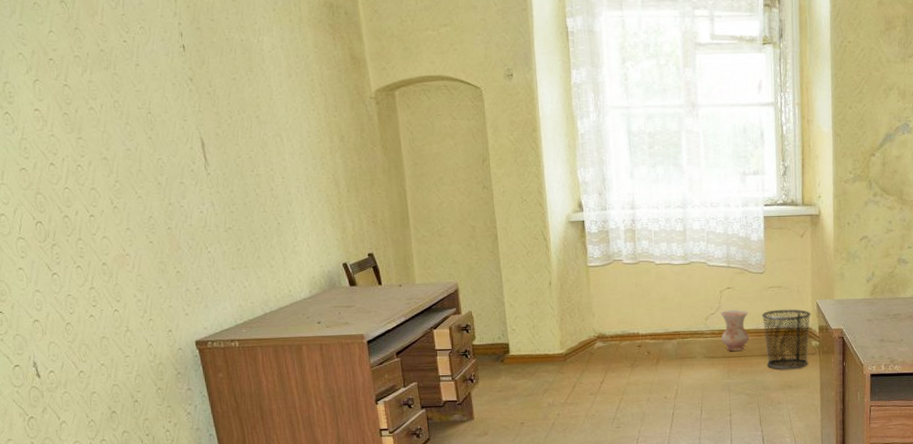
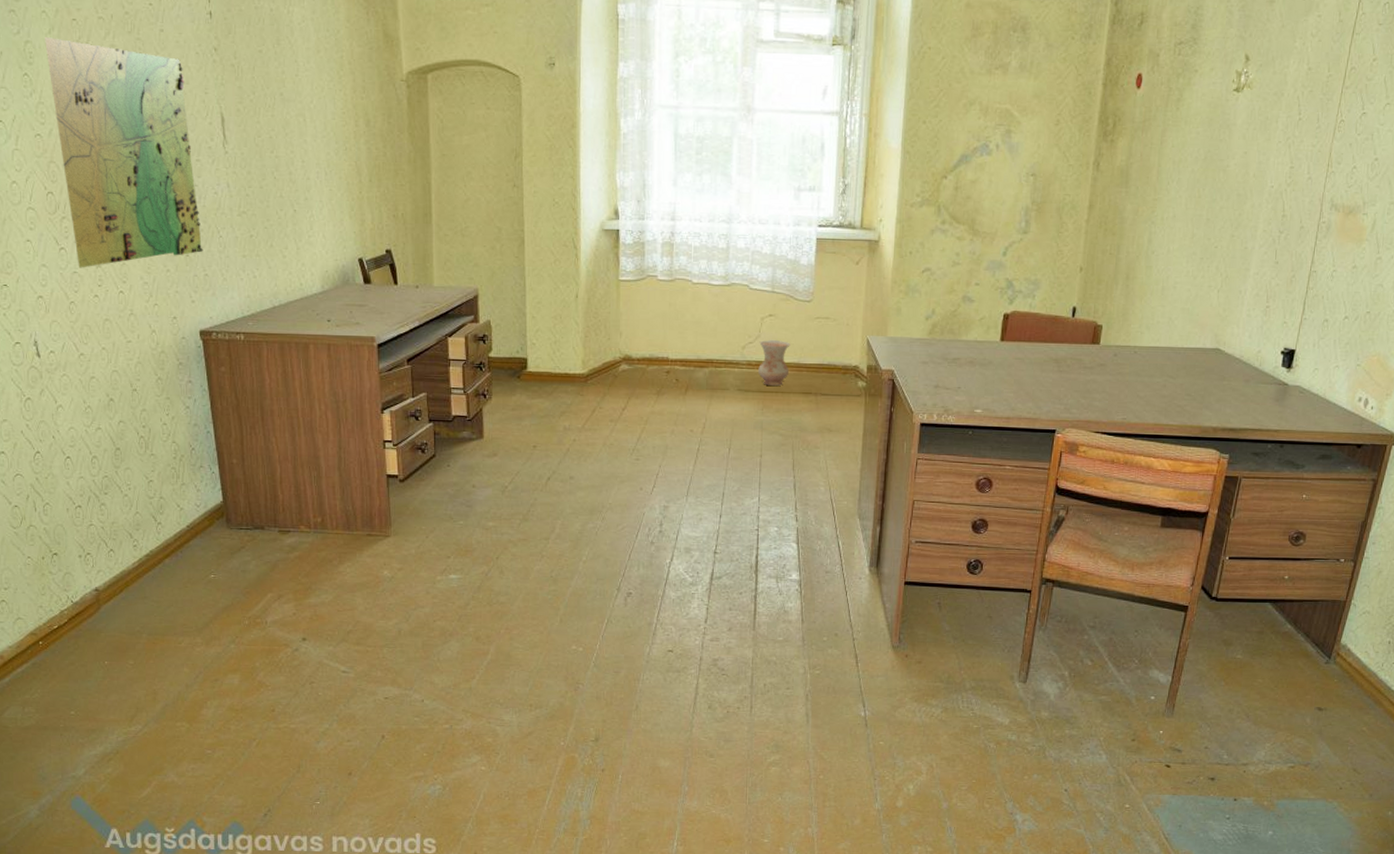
map: none [23,77,193,291] -> present [45,37,203,268]
waste bin: present [762,309,811,370] -> none [805,343,860,411]

